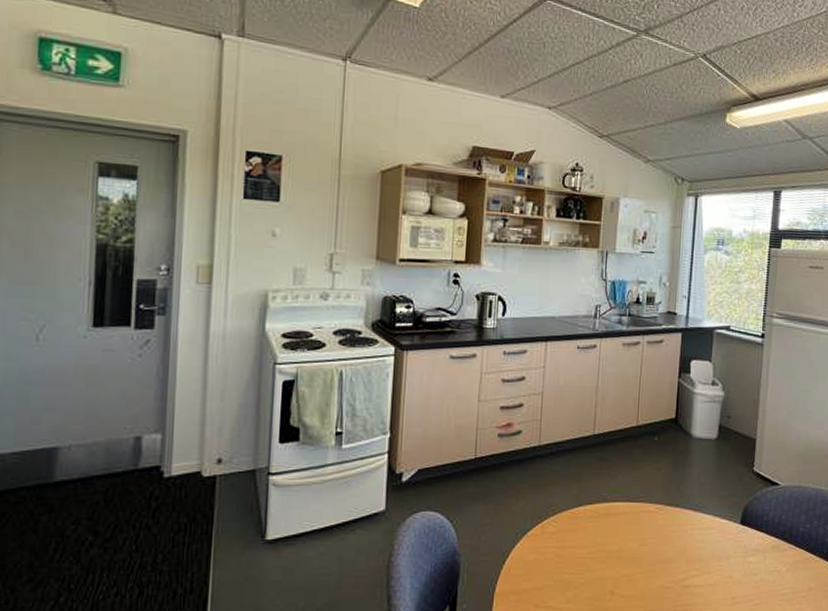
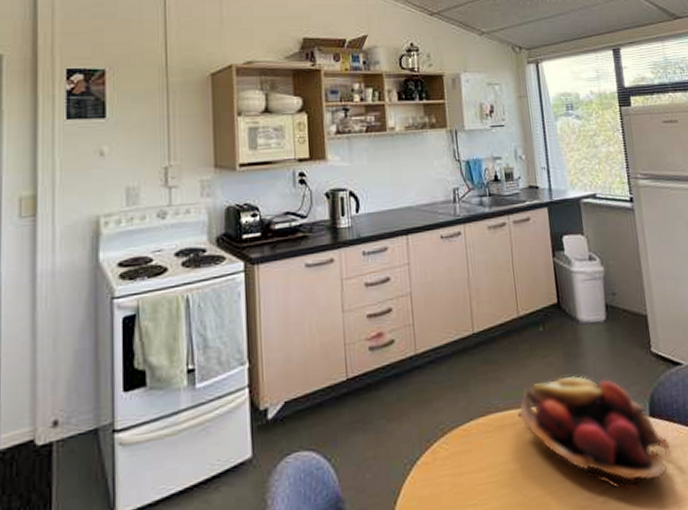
fruit basket: none [622,481,754,581] -> present [517,376,672,490]

